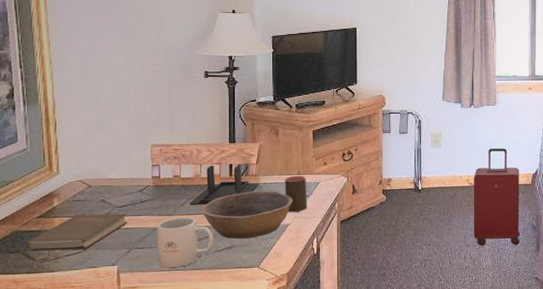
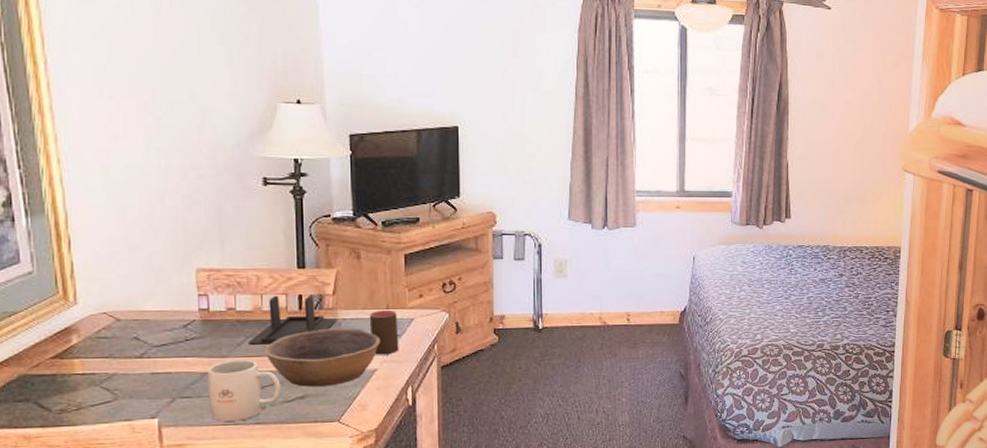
book: present [28,213,128,251] -> none [40,354,170,400]
suitcase: present [473,148,520,246] -> none [607,280,664,398]

